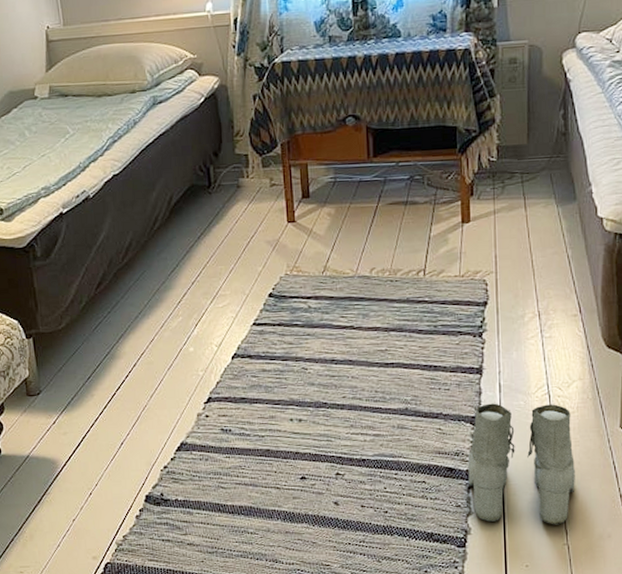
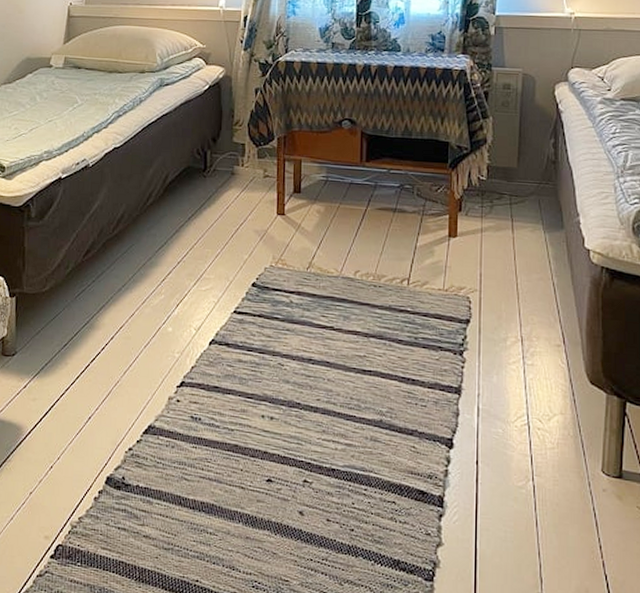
boots: present [468,403,575,525] -> none [440,426,553,571]

